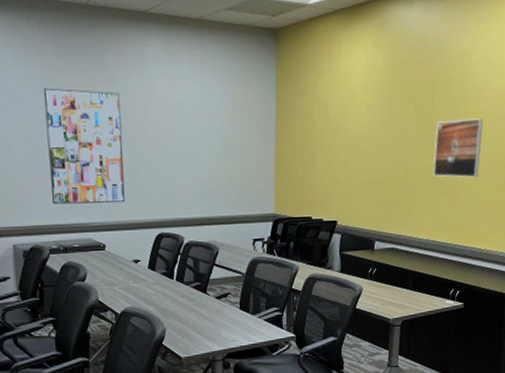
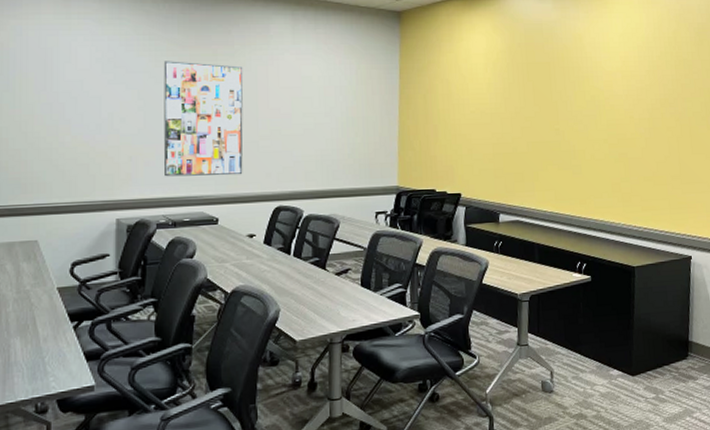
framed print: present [433,118,483,178] -> none [553,96,598,152]

